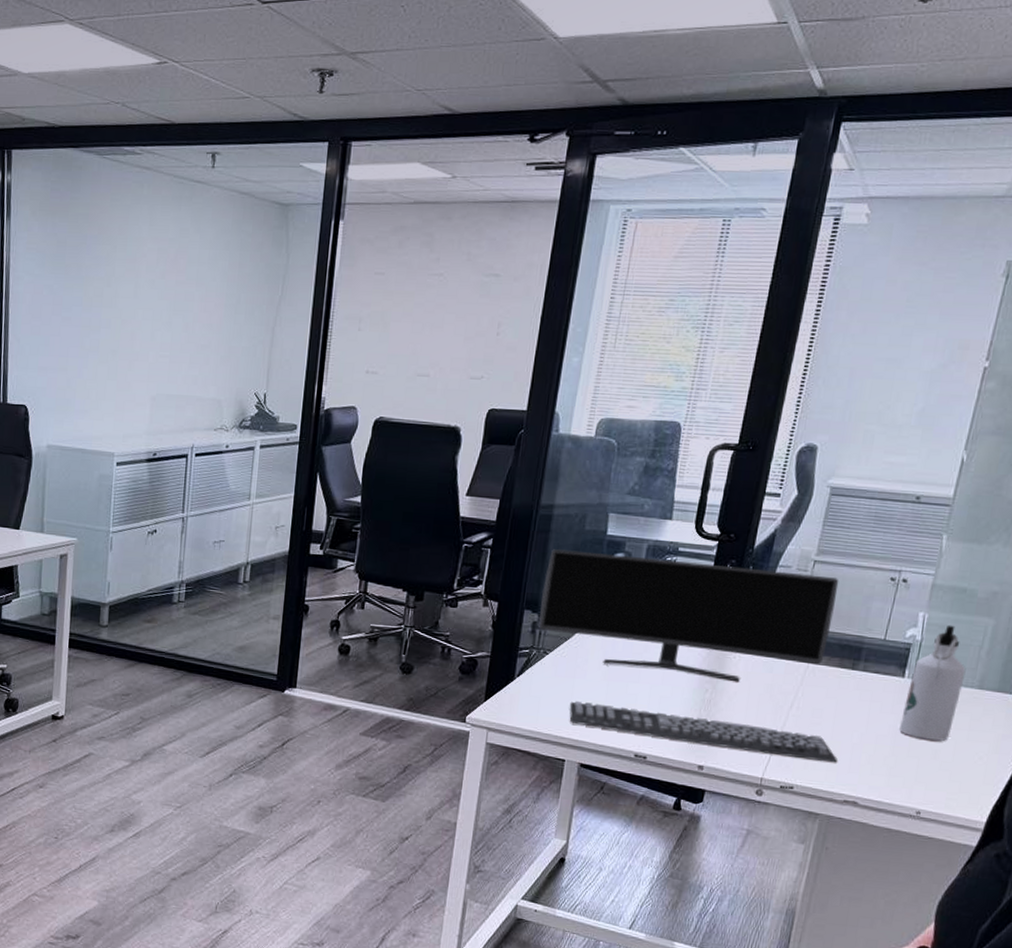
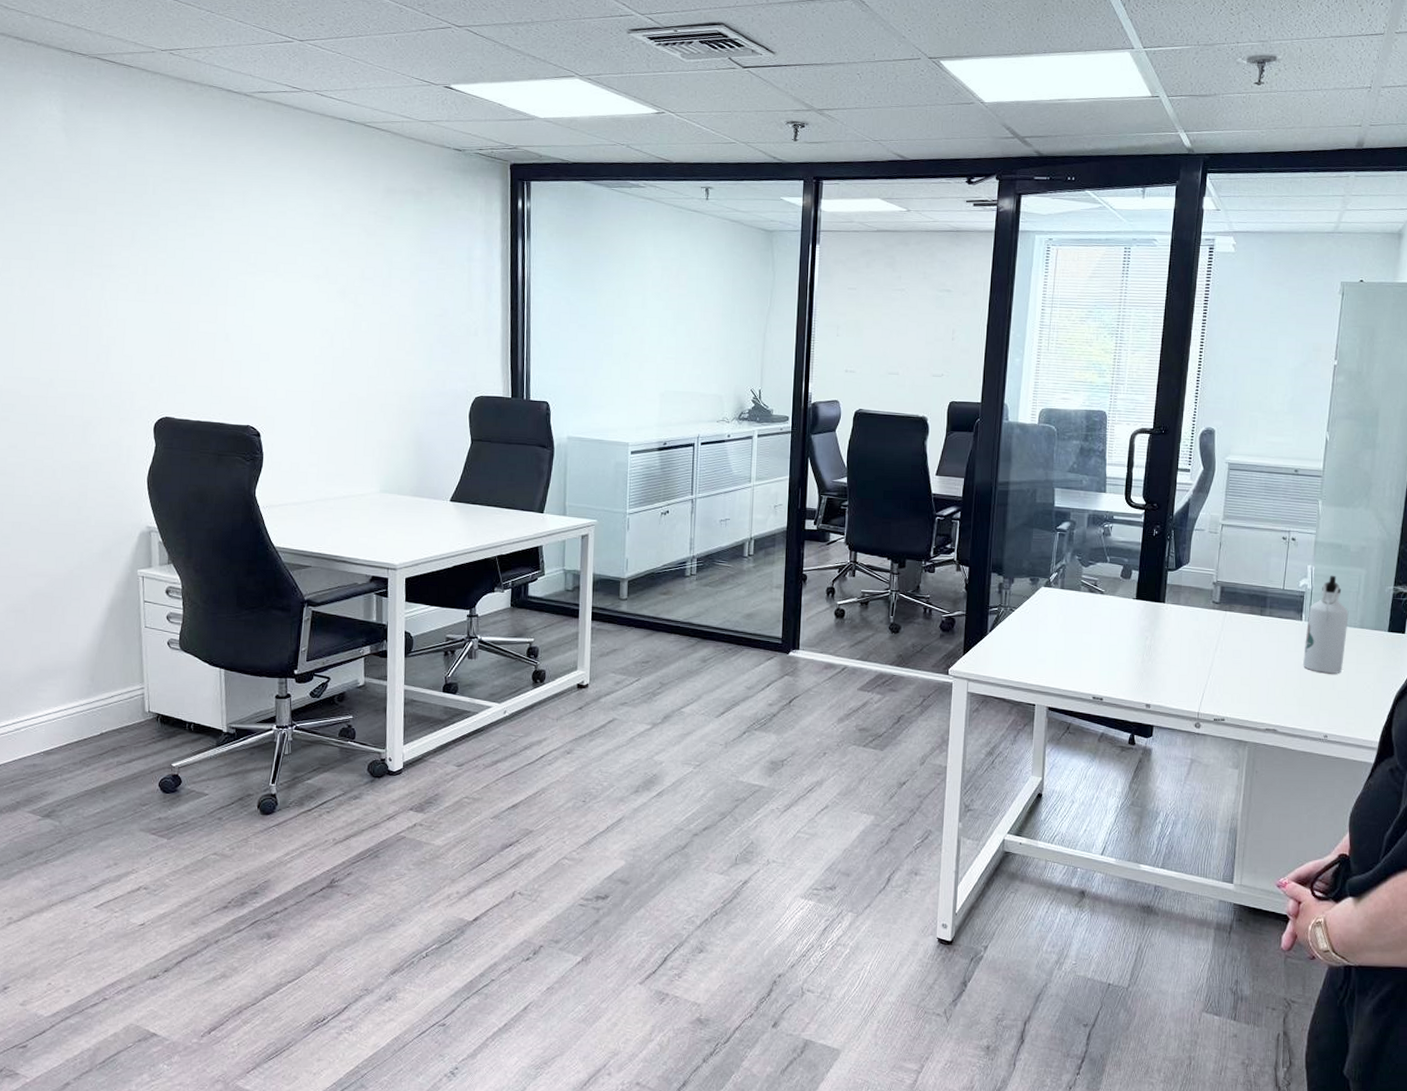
monitor: present [539,549,839,682] -> none [1004,520,1243,630]
keyboard: present [569,700,837,763] -> none [1035,651,1257,697]

